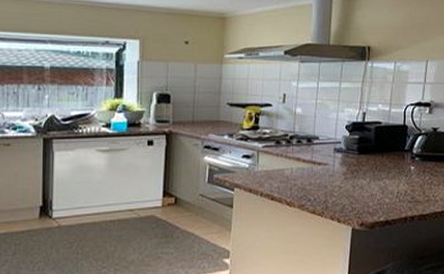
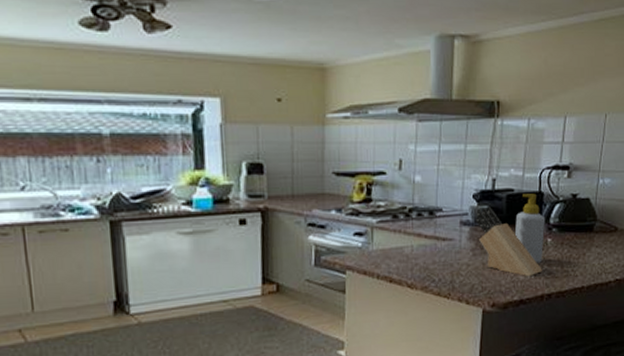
knife block: none [348,136,406,200] -> present [476,206,542,277]
soap bottle: none [382,126,409,188] -> present [515,193,546,263]

